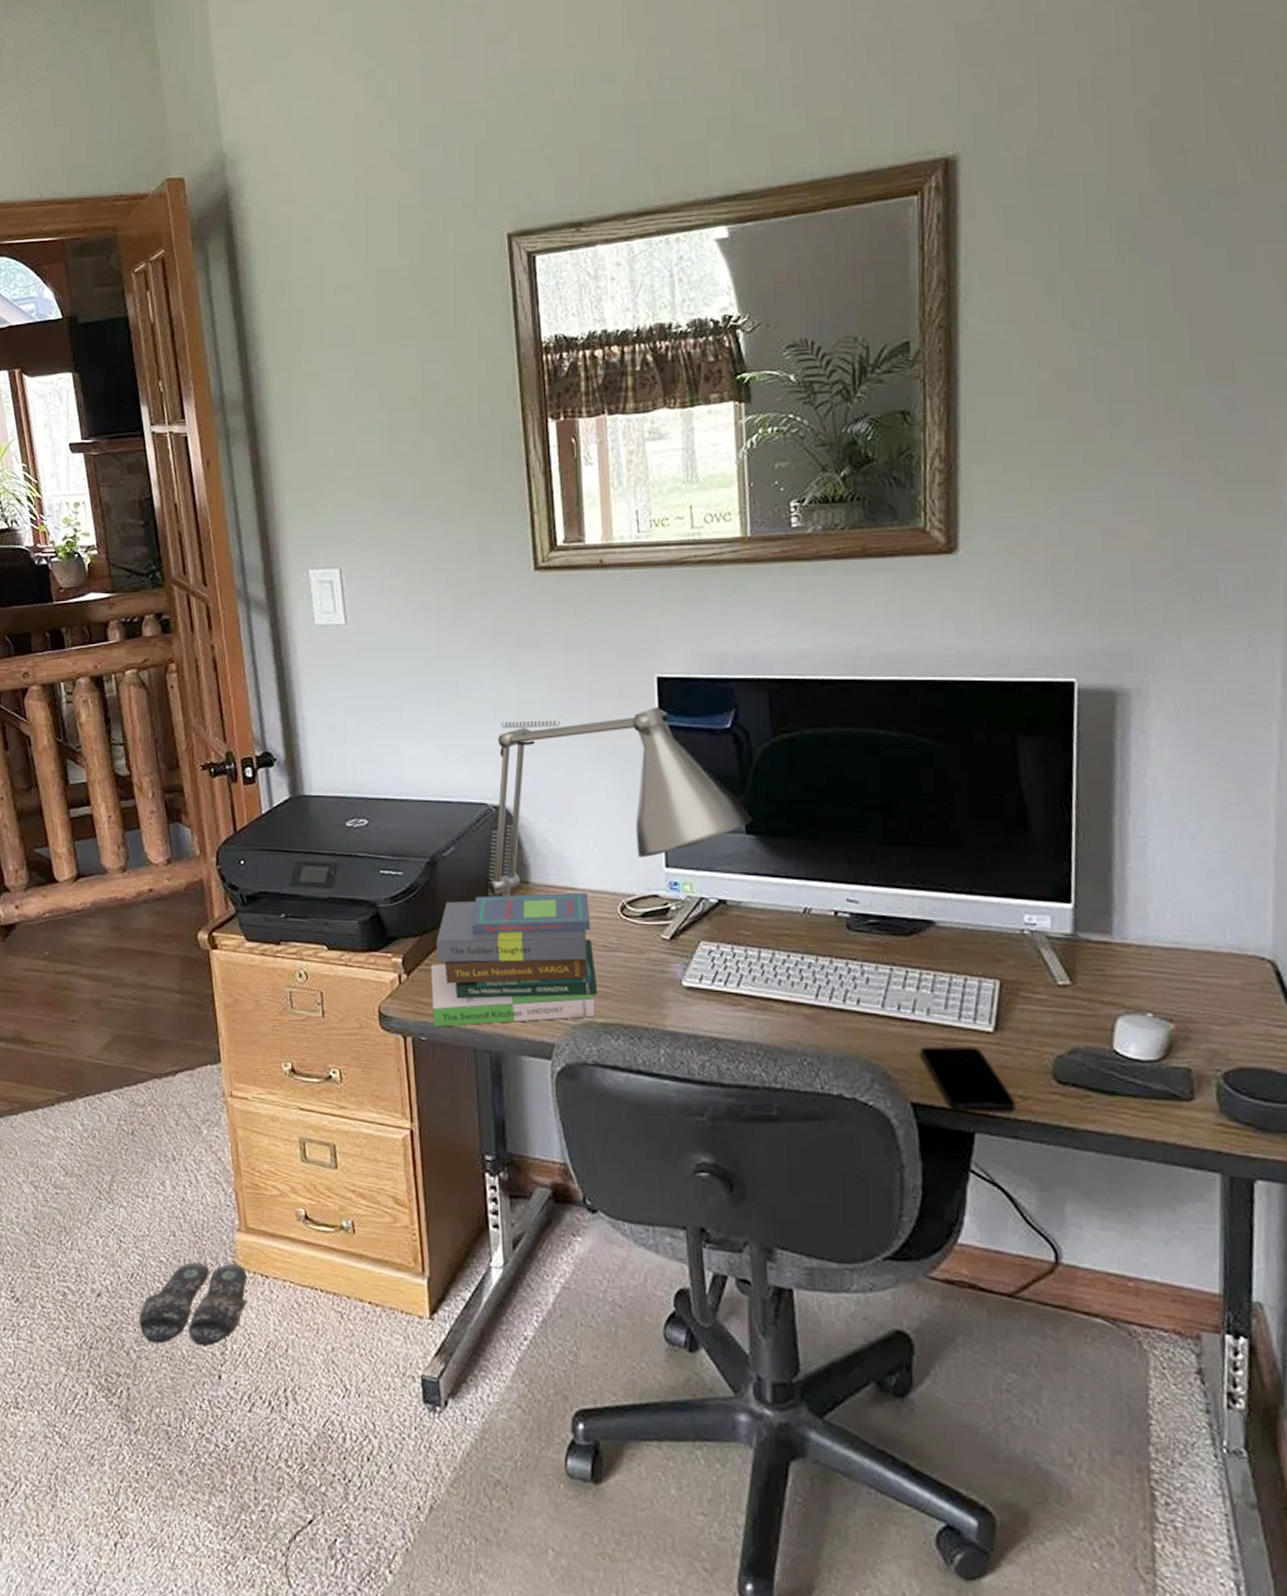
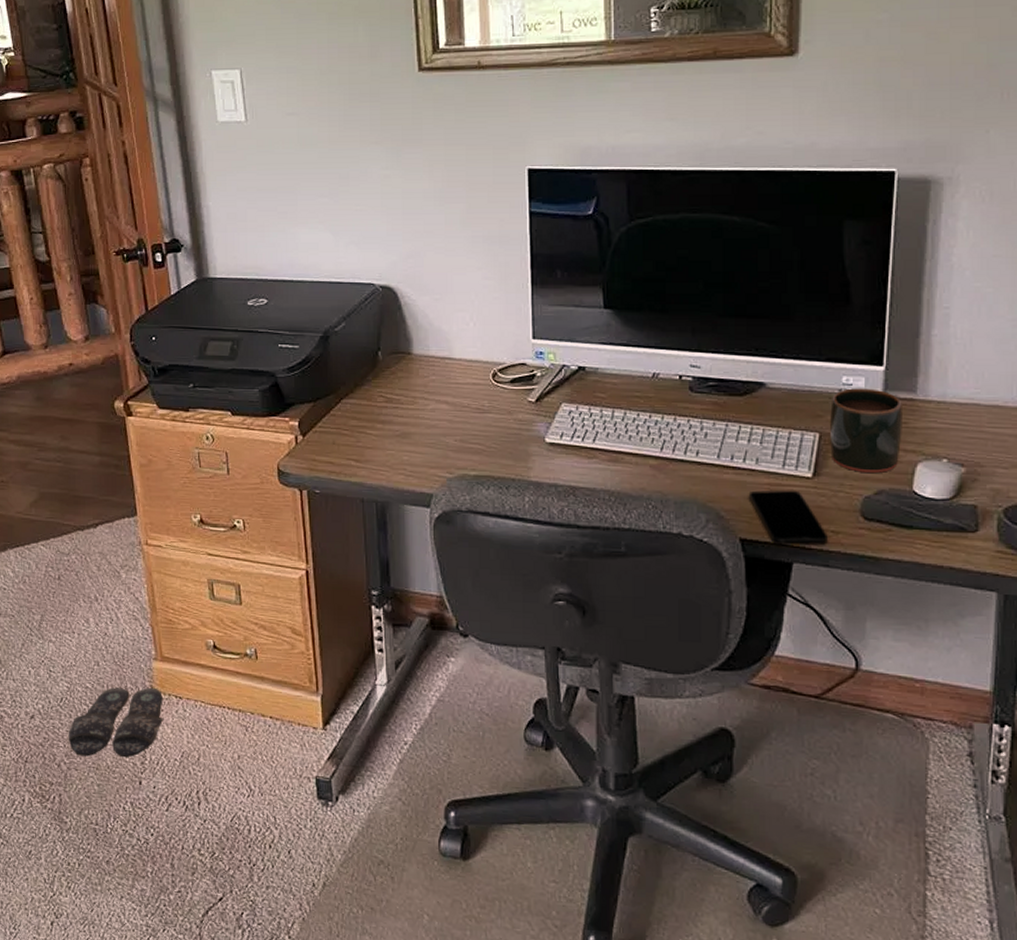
books: present [431,892,597,1027] -> none [324,361,470,481]
desk lamp: present [487,707,753,898] -> none [374,196,611,367]
mug: none [1011,929,1098,1029] -> present [830,388,902,474]

